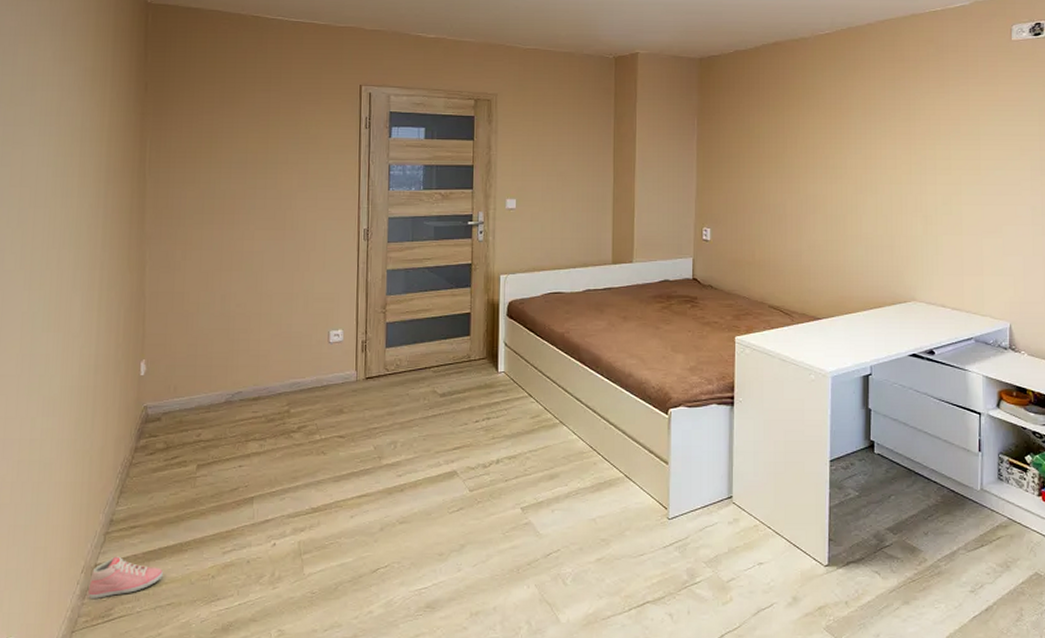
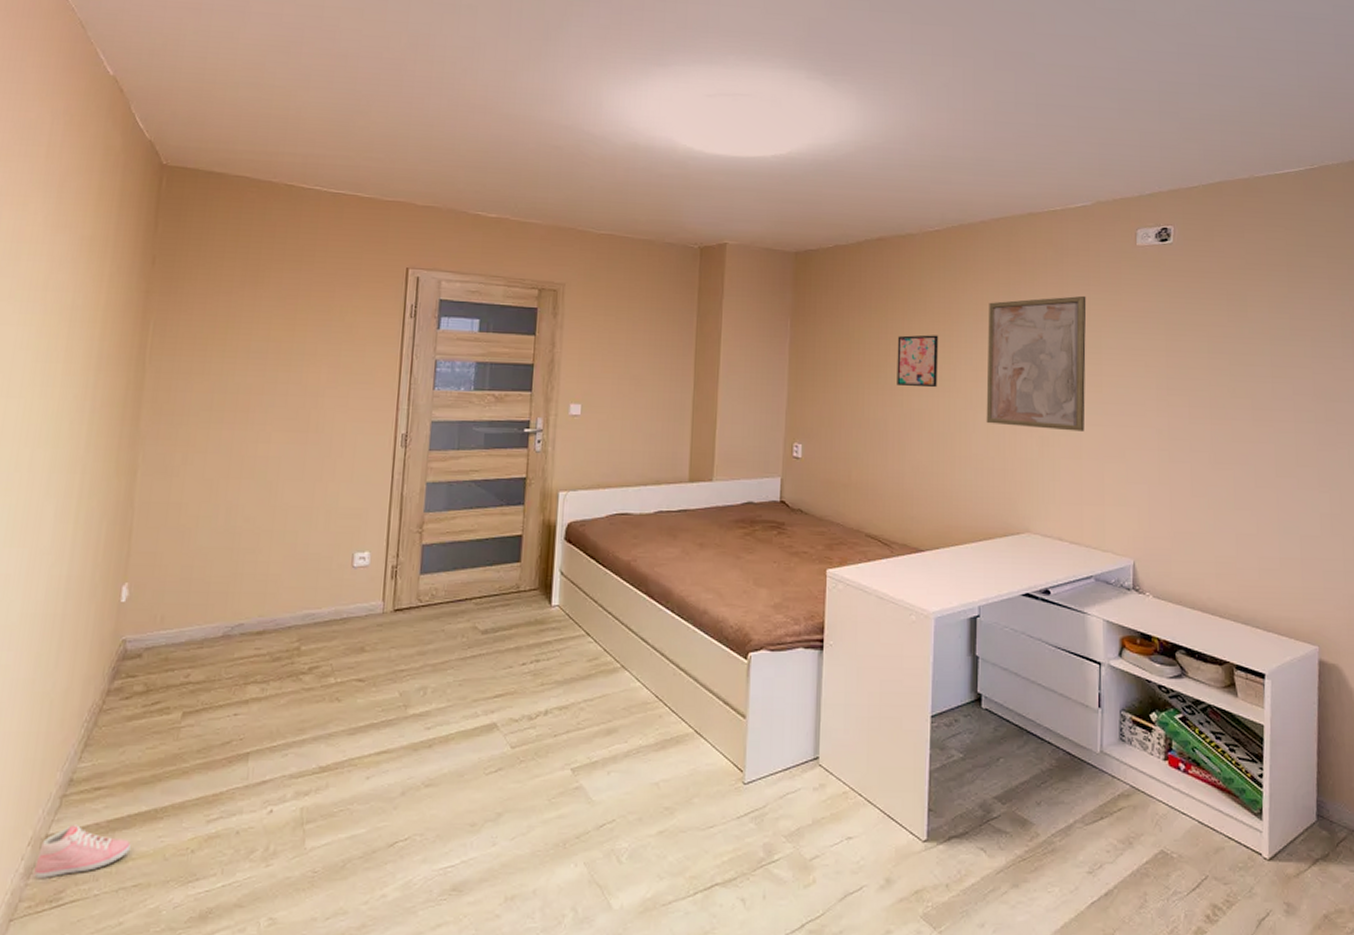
wall art: none [793,128,831,175] -> present [897,335,939,388]
wall art: none [874,88,966,210] -> present [986,295,1087,432]

